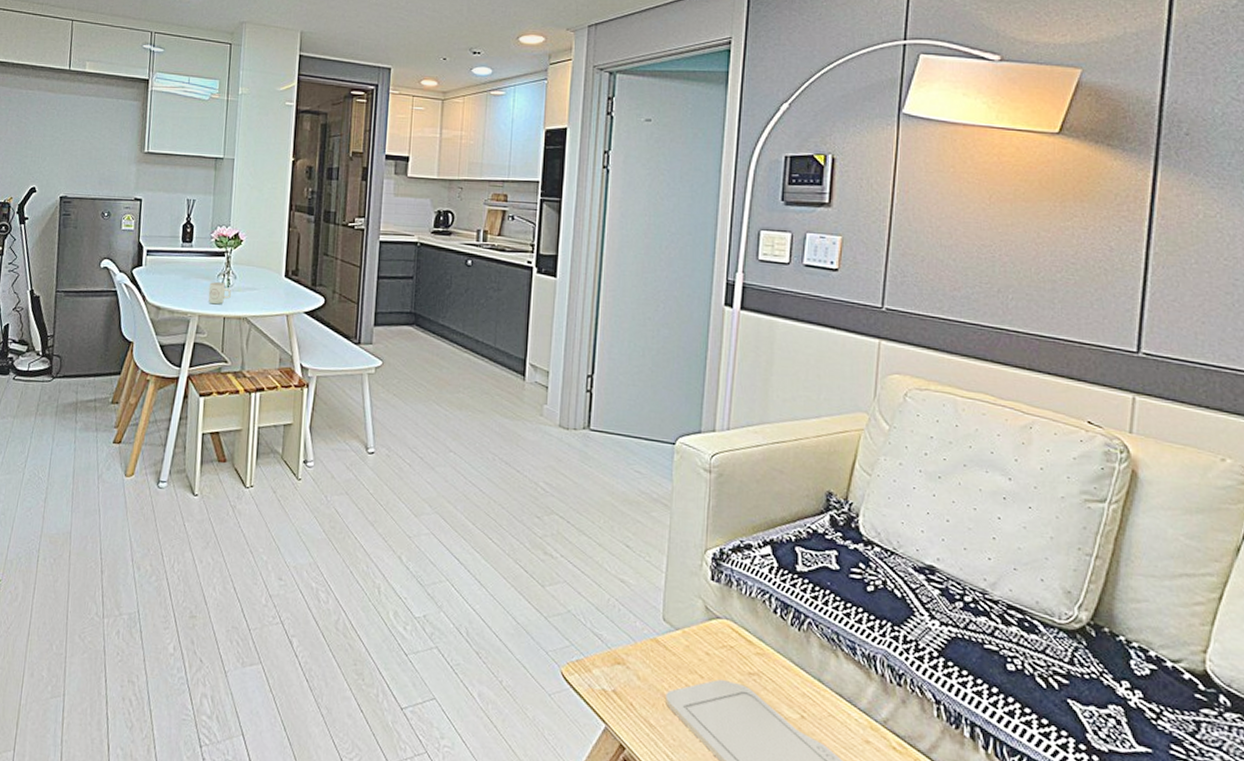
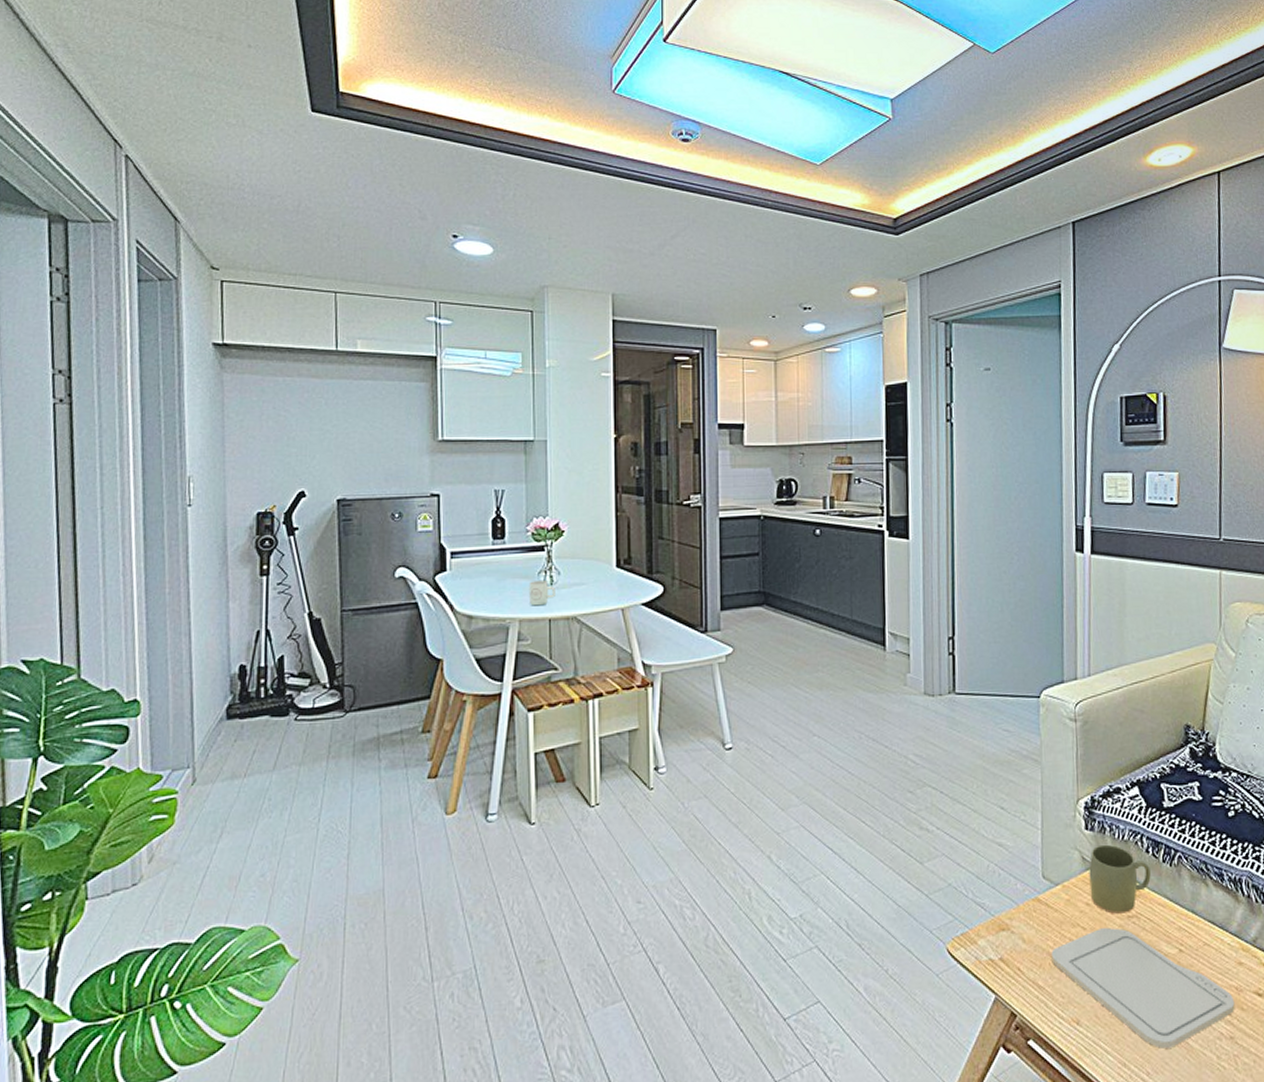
mug: none [711,597,777,670] -> present [1089,844,1151,914]

